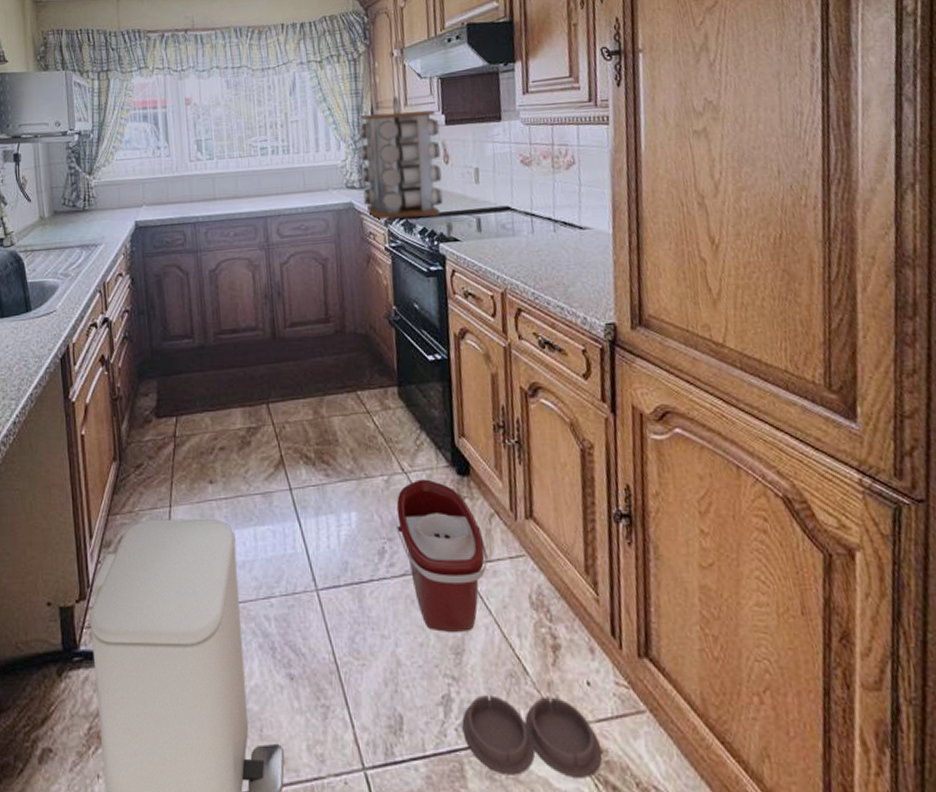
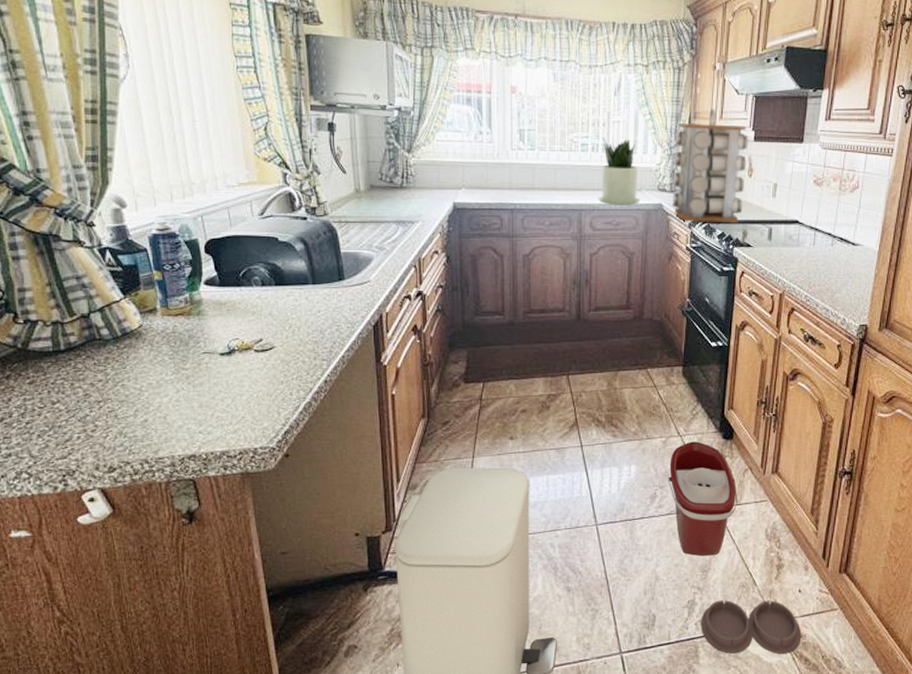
planter: none [283,138,329,209] -> present [598,139,641,206]

